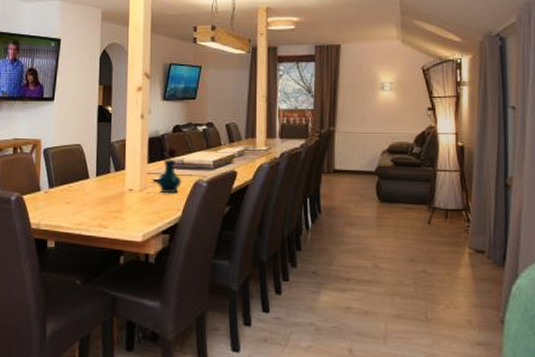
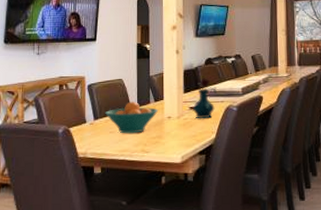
fruit bowl: none [61,170,120,206] -> present [105,101,159,134]

